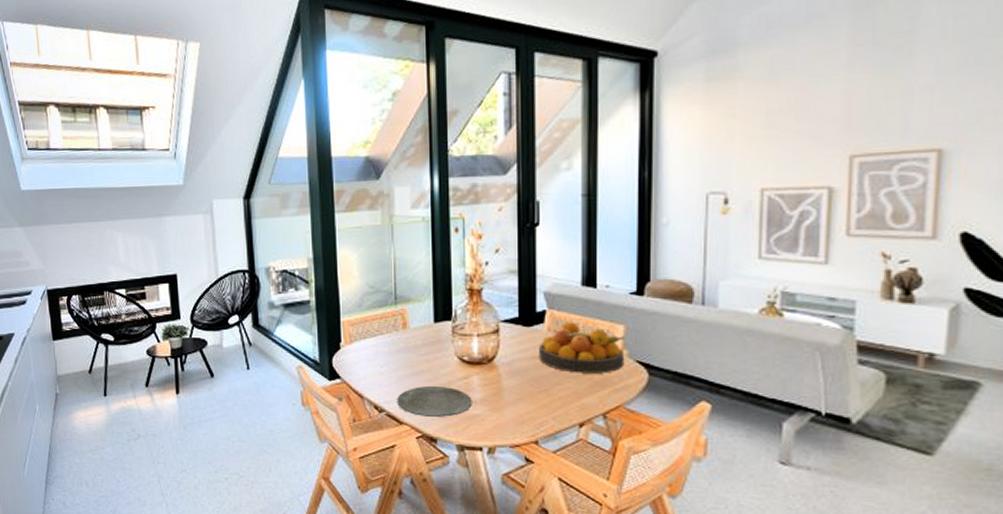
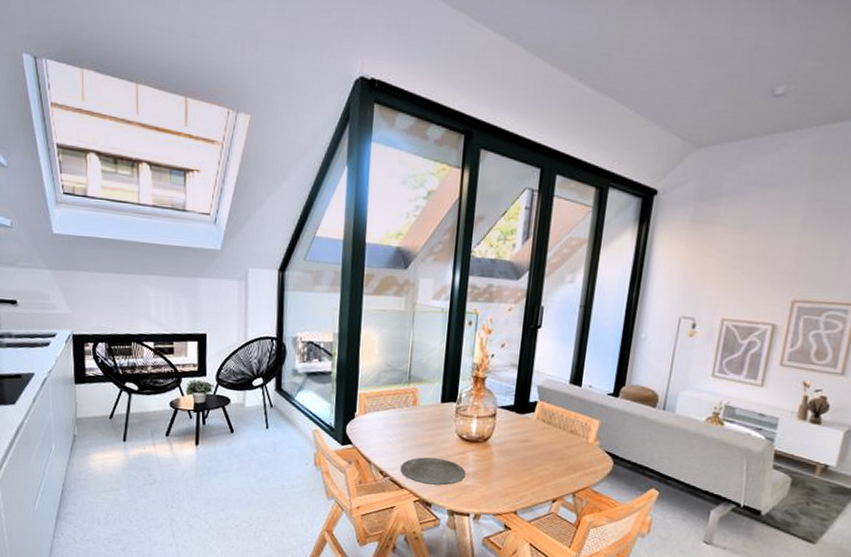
fruit bowl: present [539,322,625,374] -> none [527,413,599,460]

